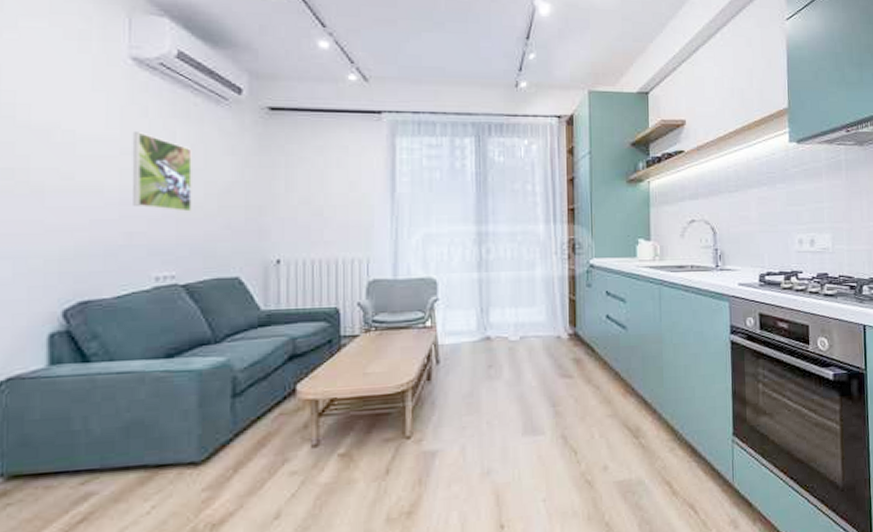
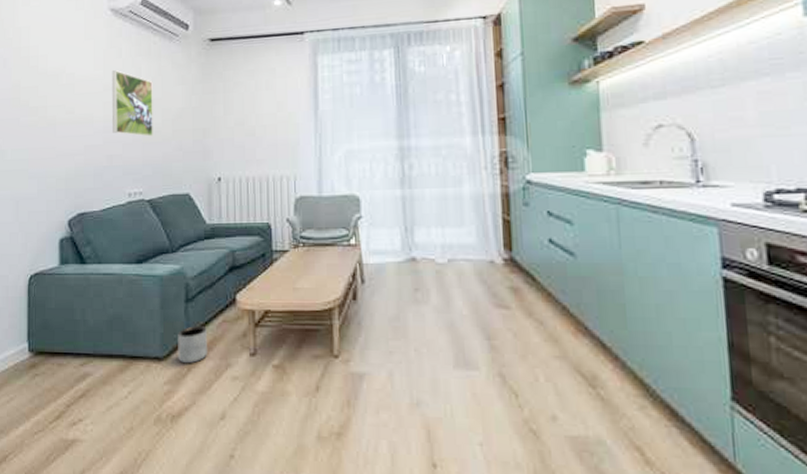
planter: none [221,422,259,464] -> present [178,326,207,363]

